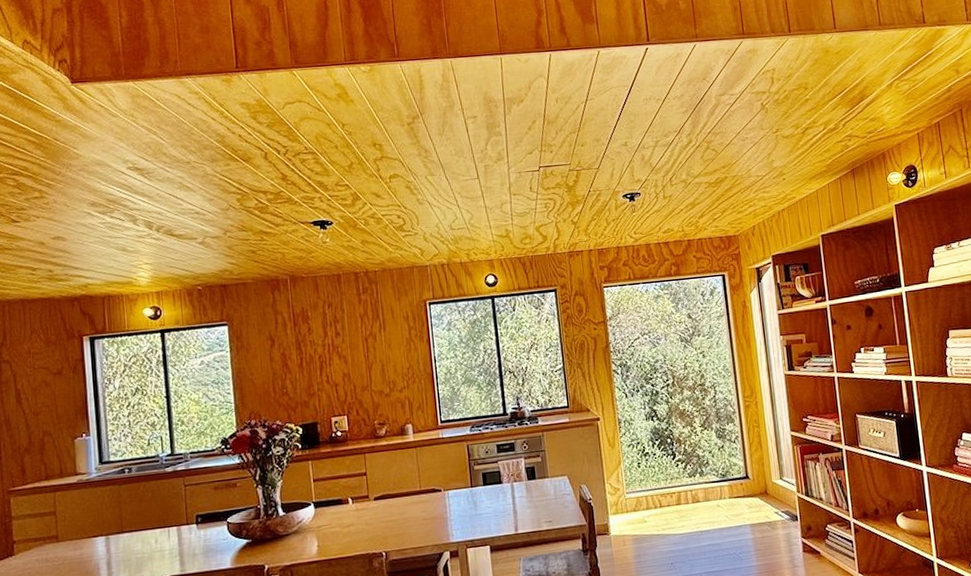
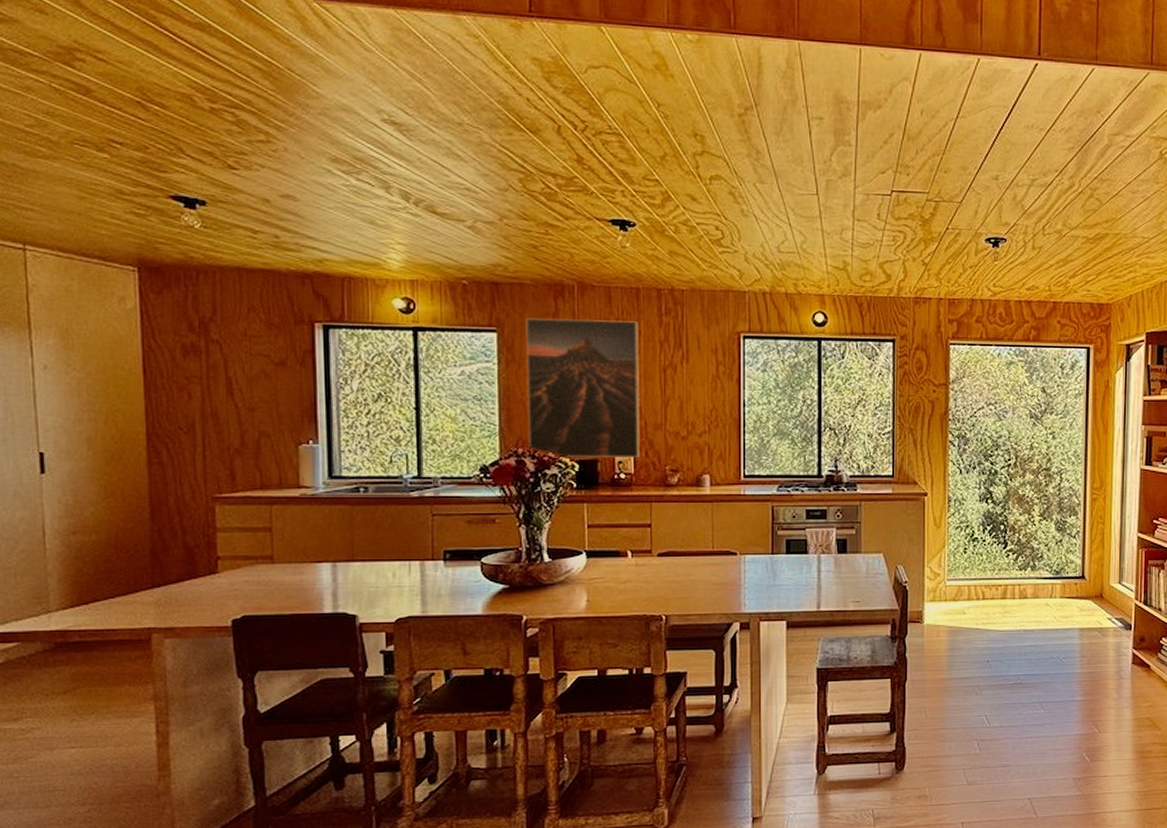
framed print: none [250,302,352,423] -> present [526,318,640,458]

